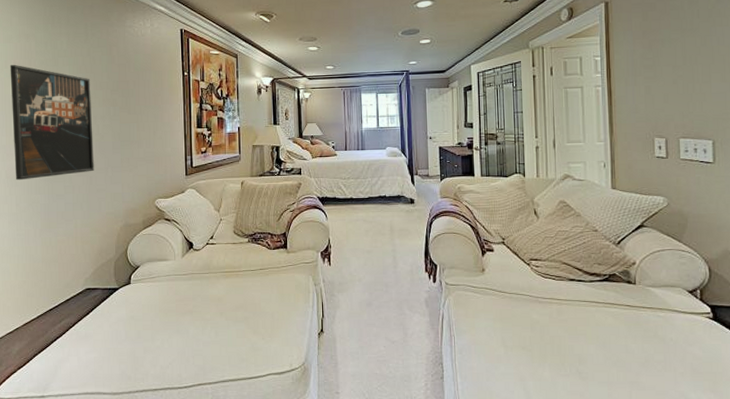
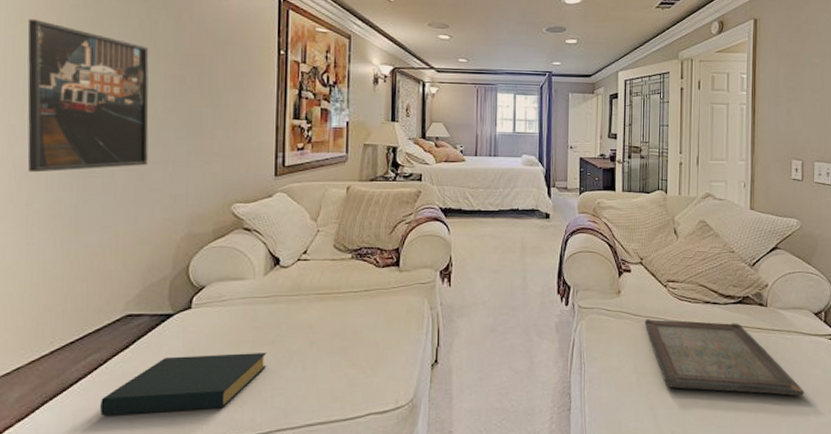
hardback book: none [72,320,188,367] -> present [100,352,267,416]
serving tray: none [510,295,682,374] -> present [644,319,805,396]

